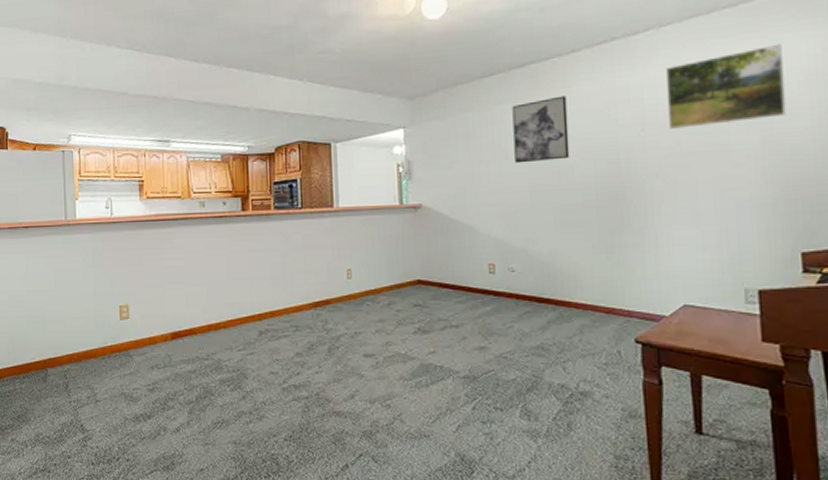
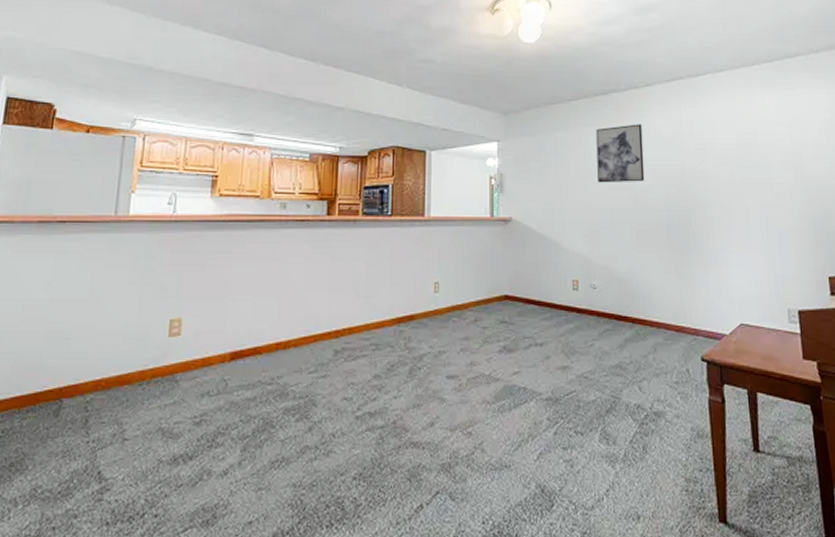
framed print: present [666,43,786,129] -> none [721,97,812,161]

